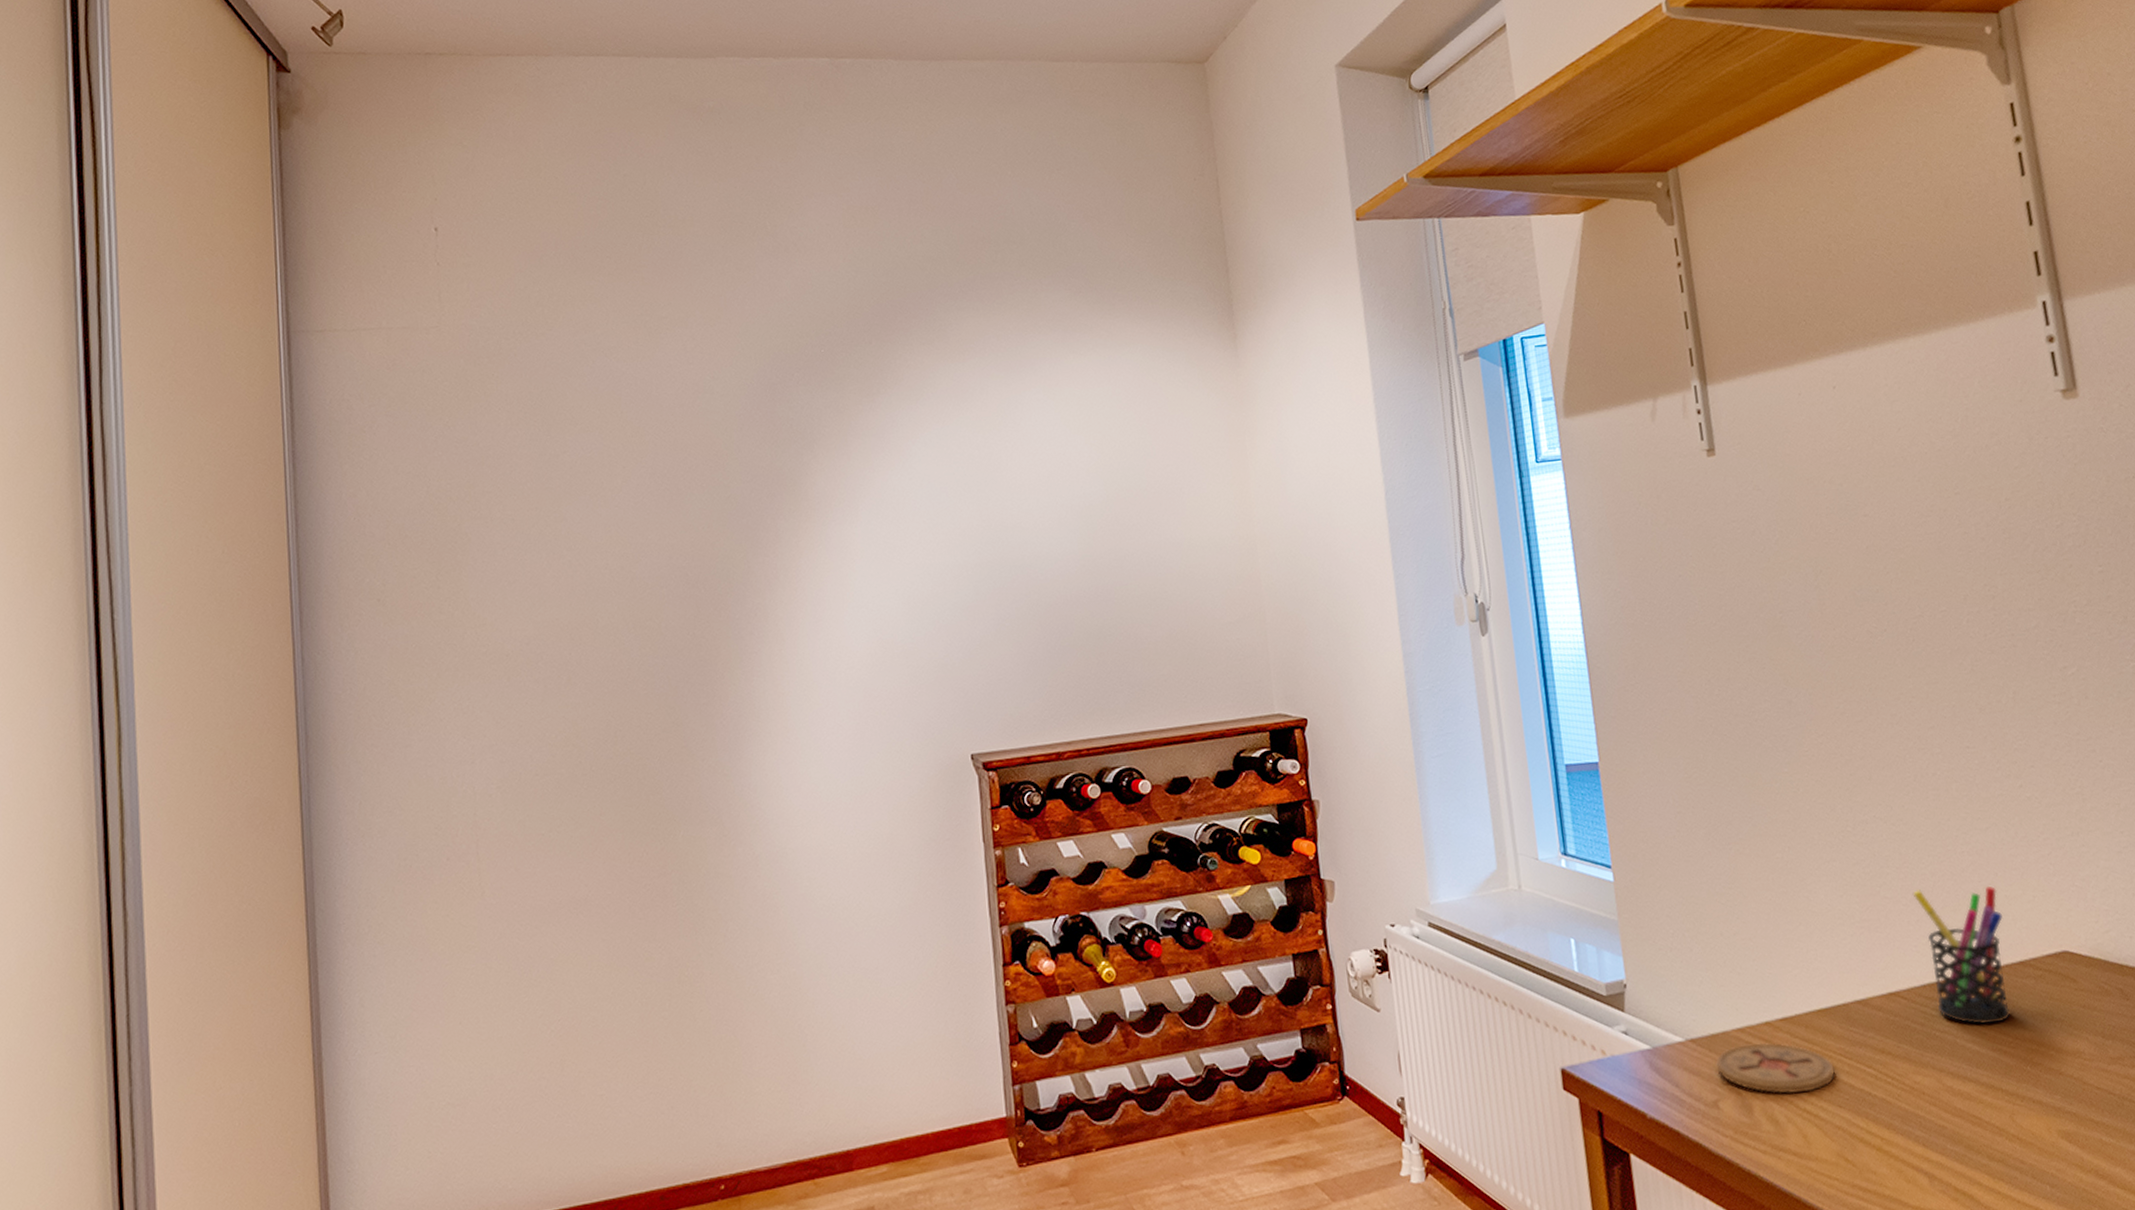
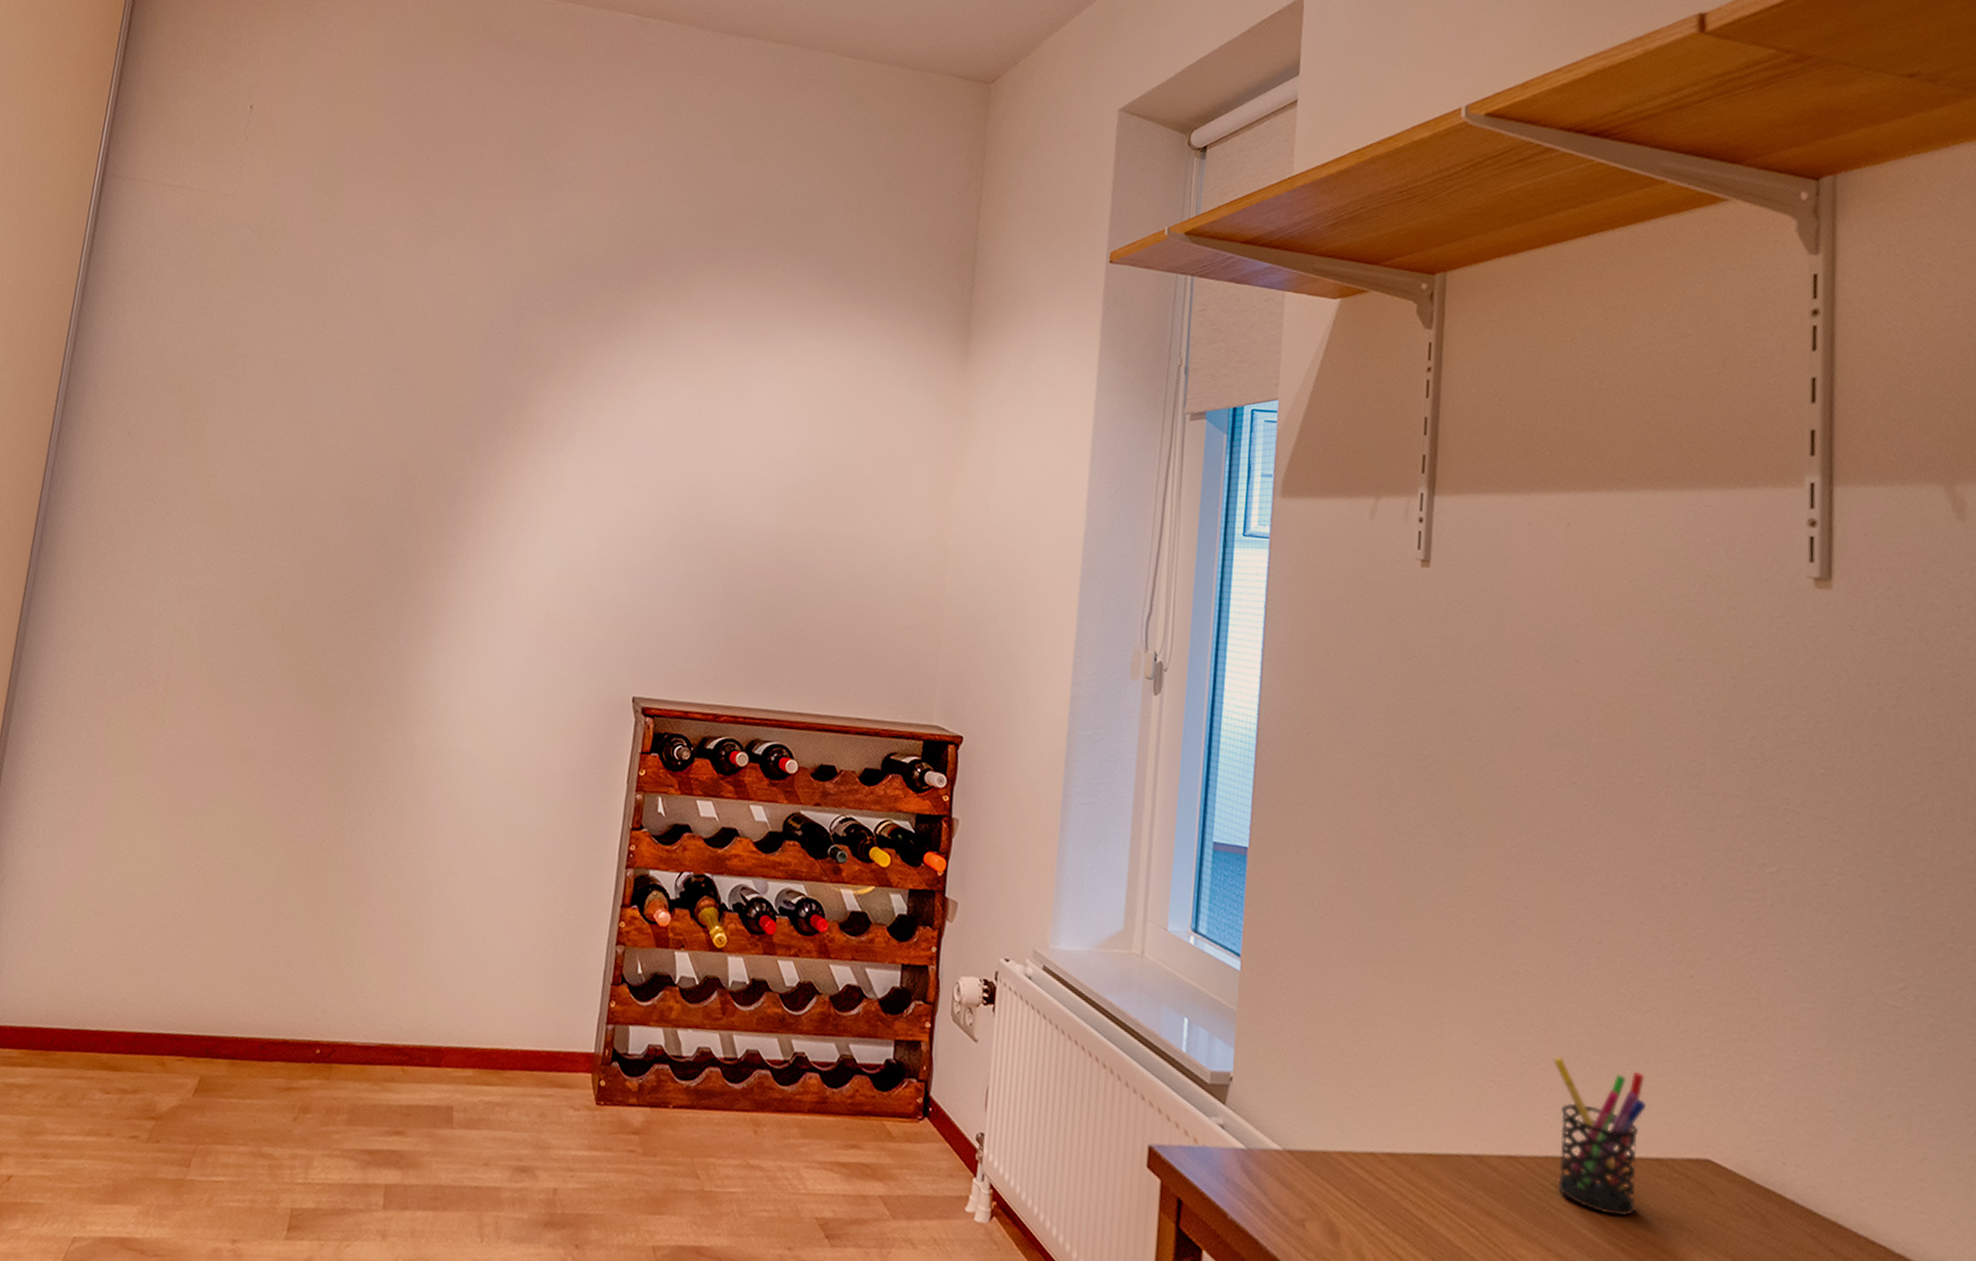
coaster: present [1716,1043,1835,1094] -> none [1310,1169,1434,1236]

